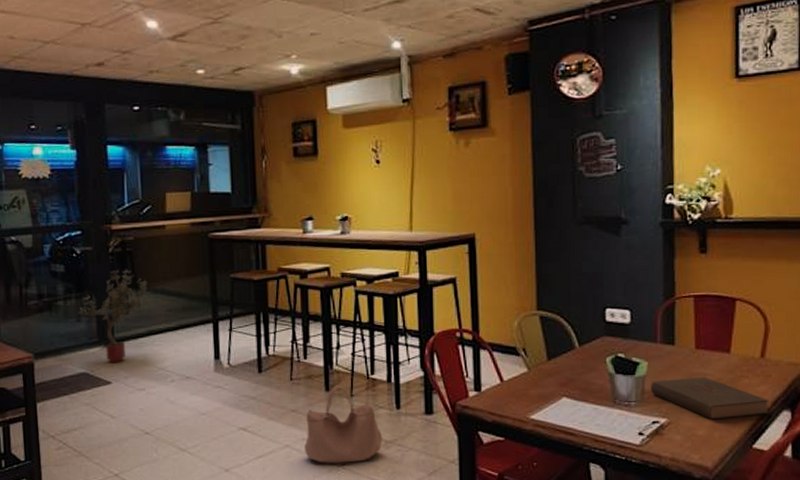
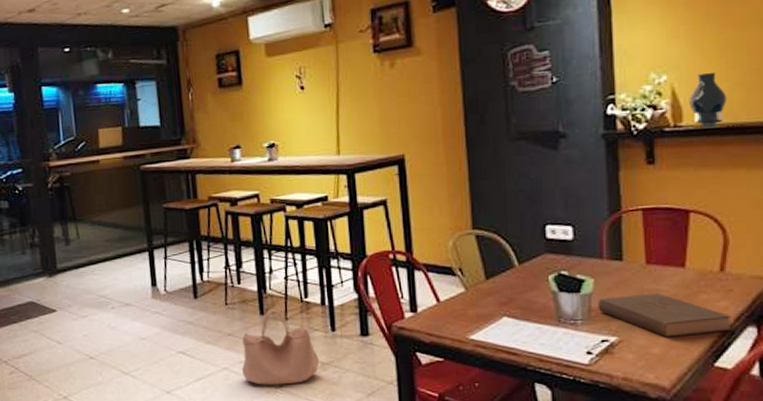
potted tree: present [78,269,149,363] -> none [22,203,88,292]
vase: none [738,168,772,220] -> present [688,72,726,128]

